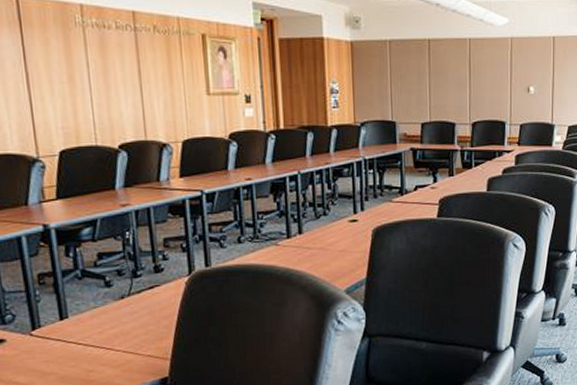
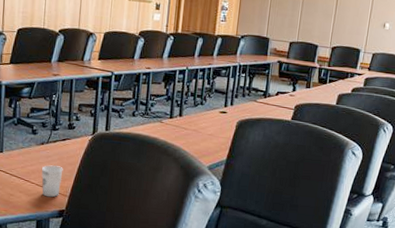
cup: none [126,322,158,365] -> present [41,165,63,198]

